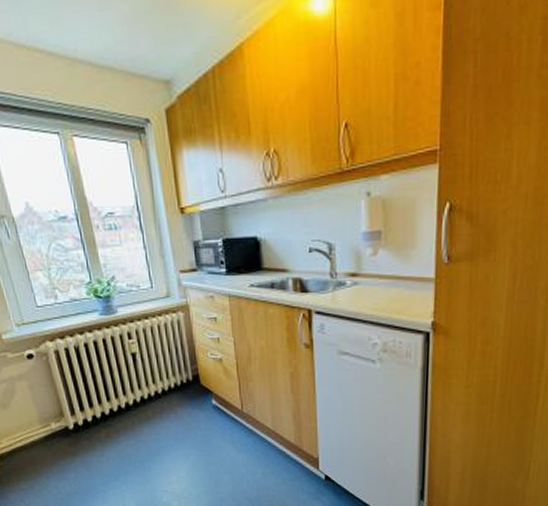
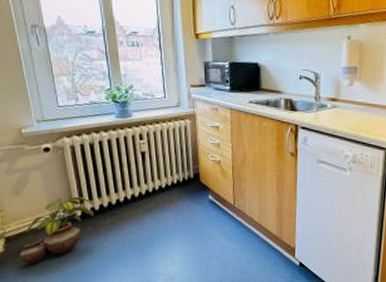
potted plant: none [14,407,87,483] -> present [19,196,94,264]

